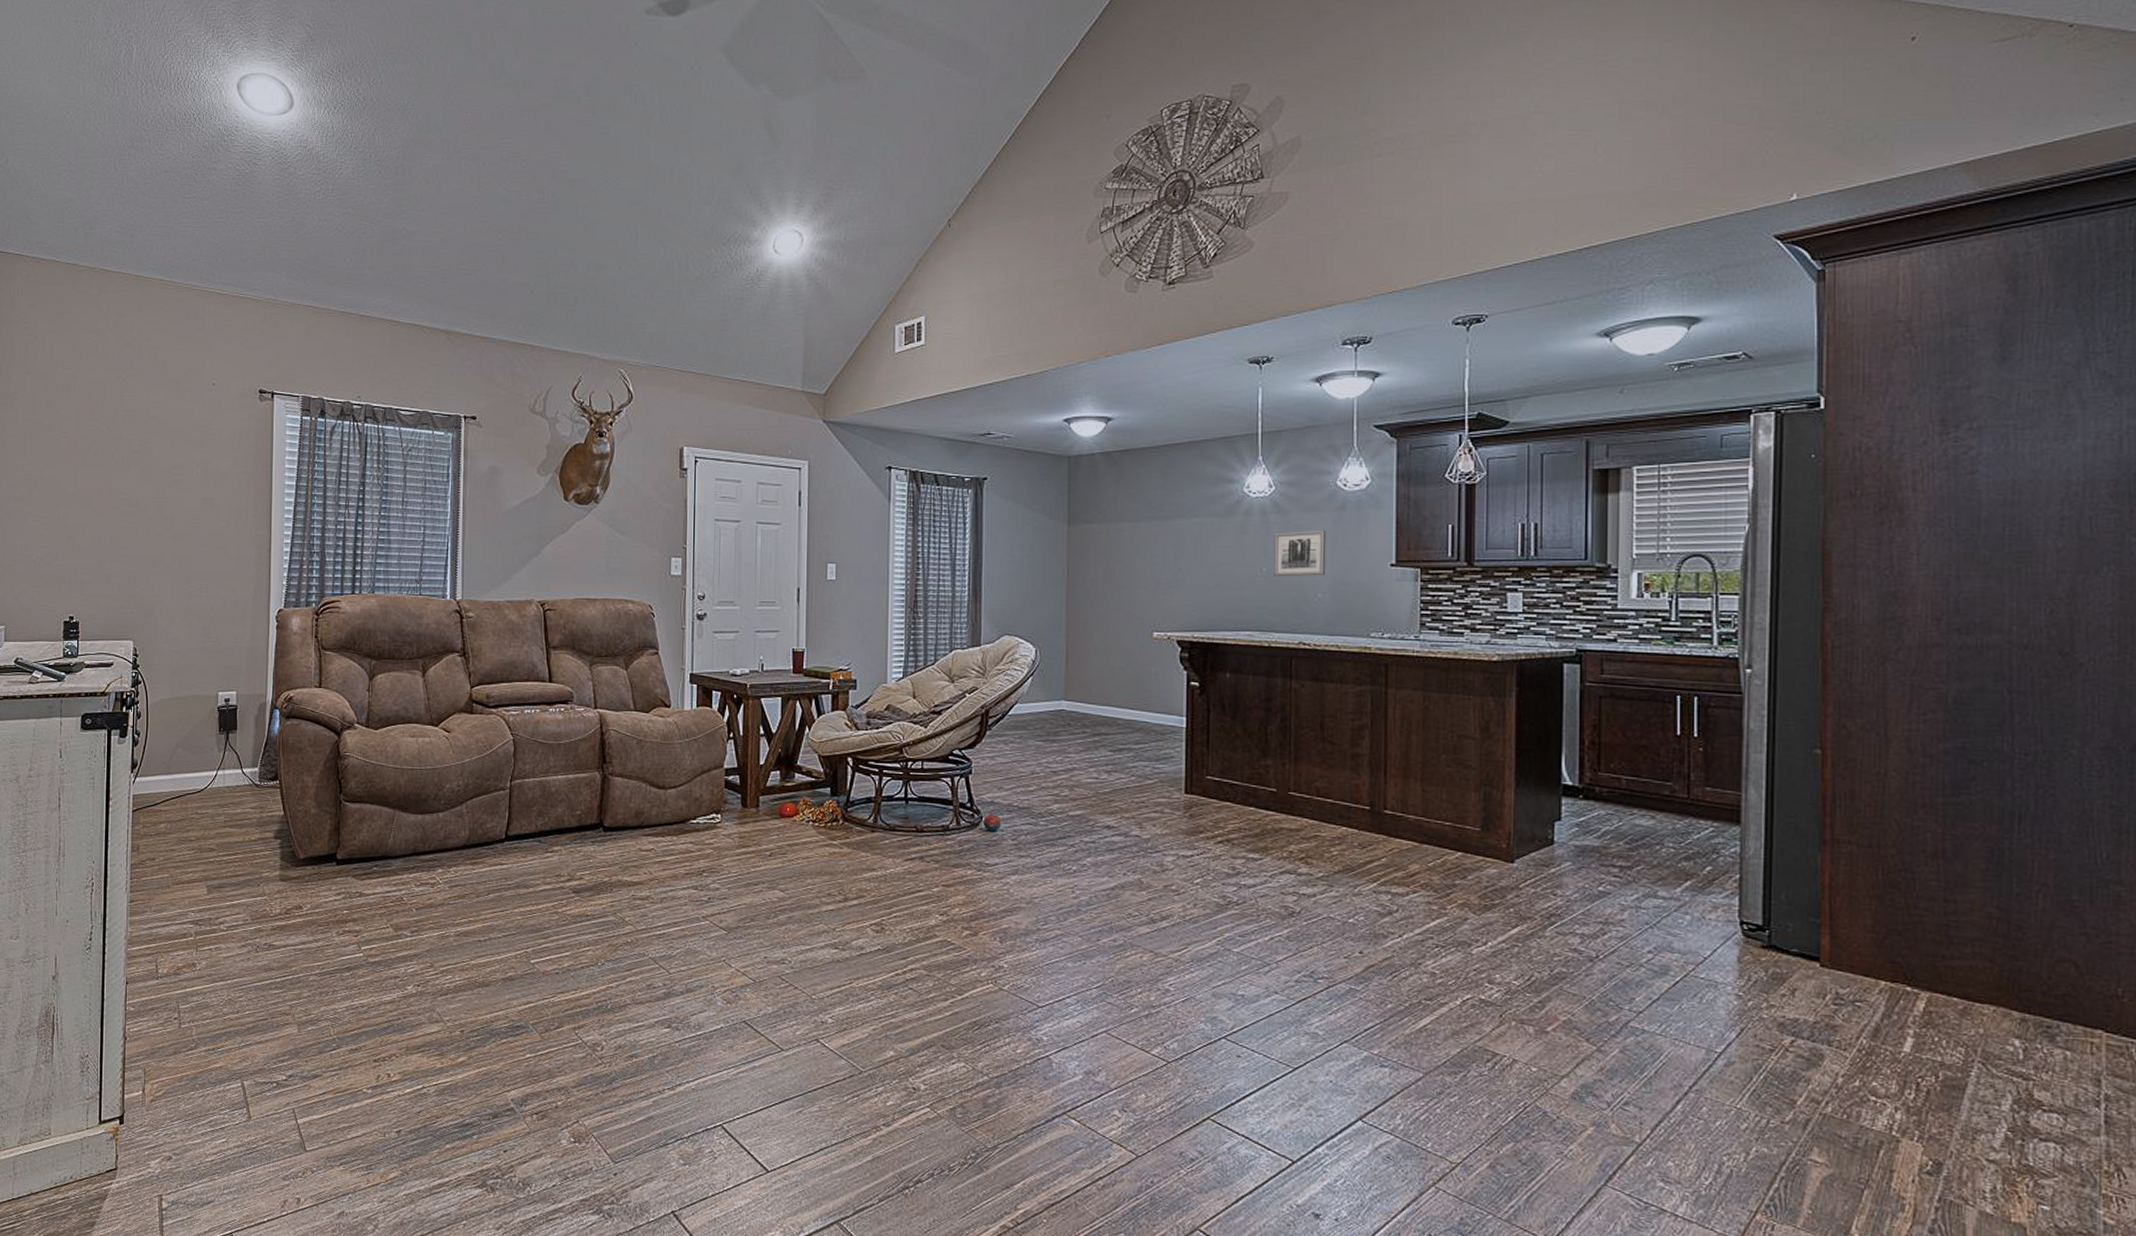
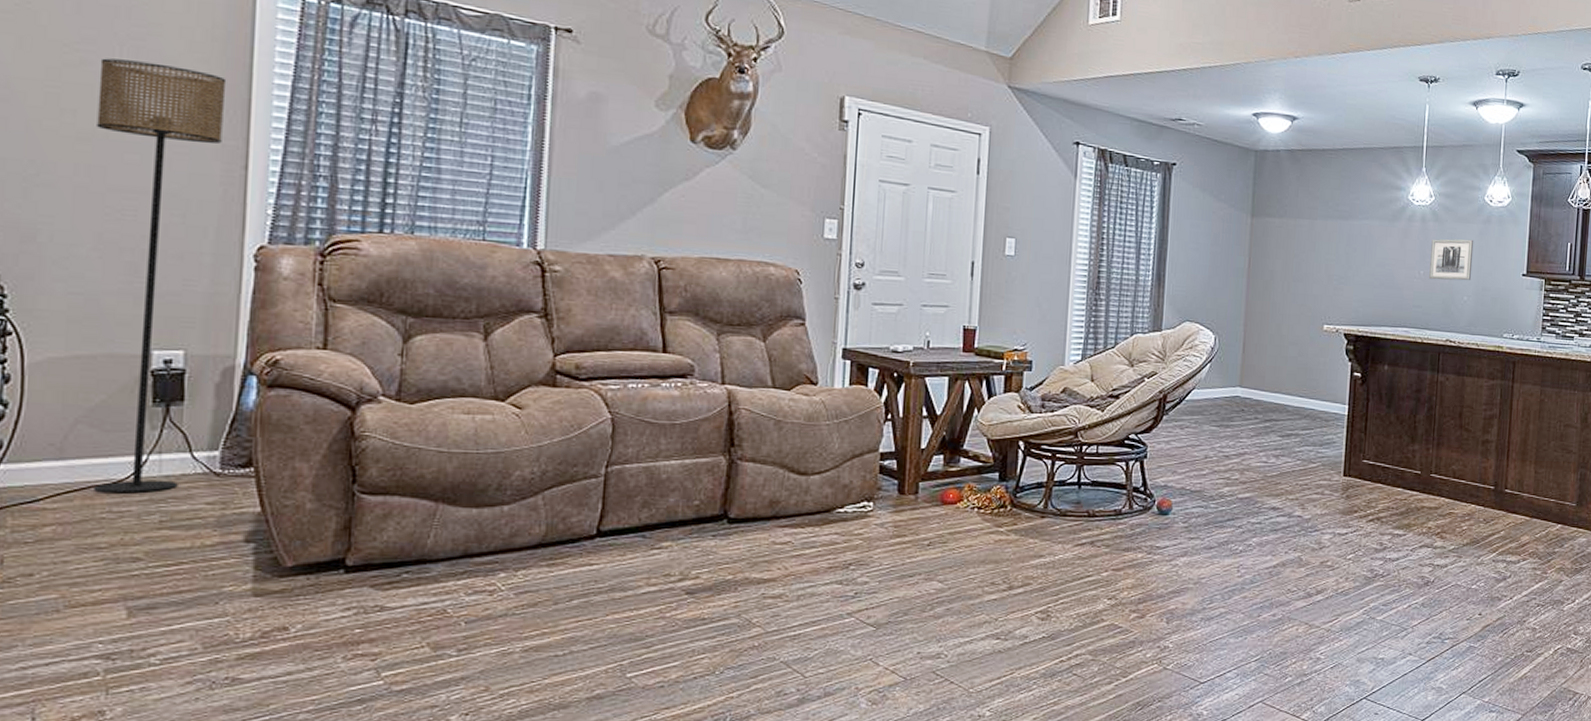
floor lamp: none [185,478,257,800] -> present [94,58,227,494]

